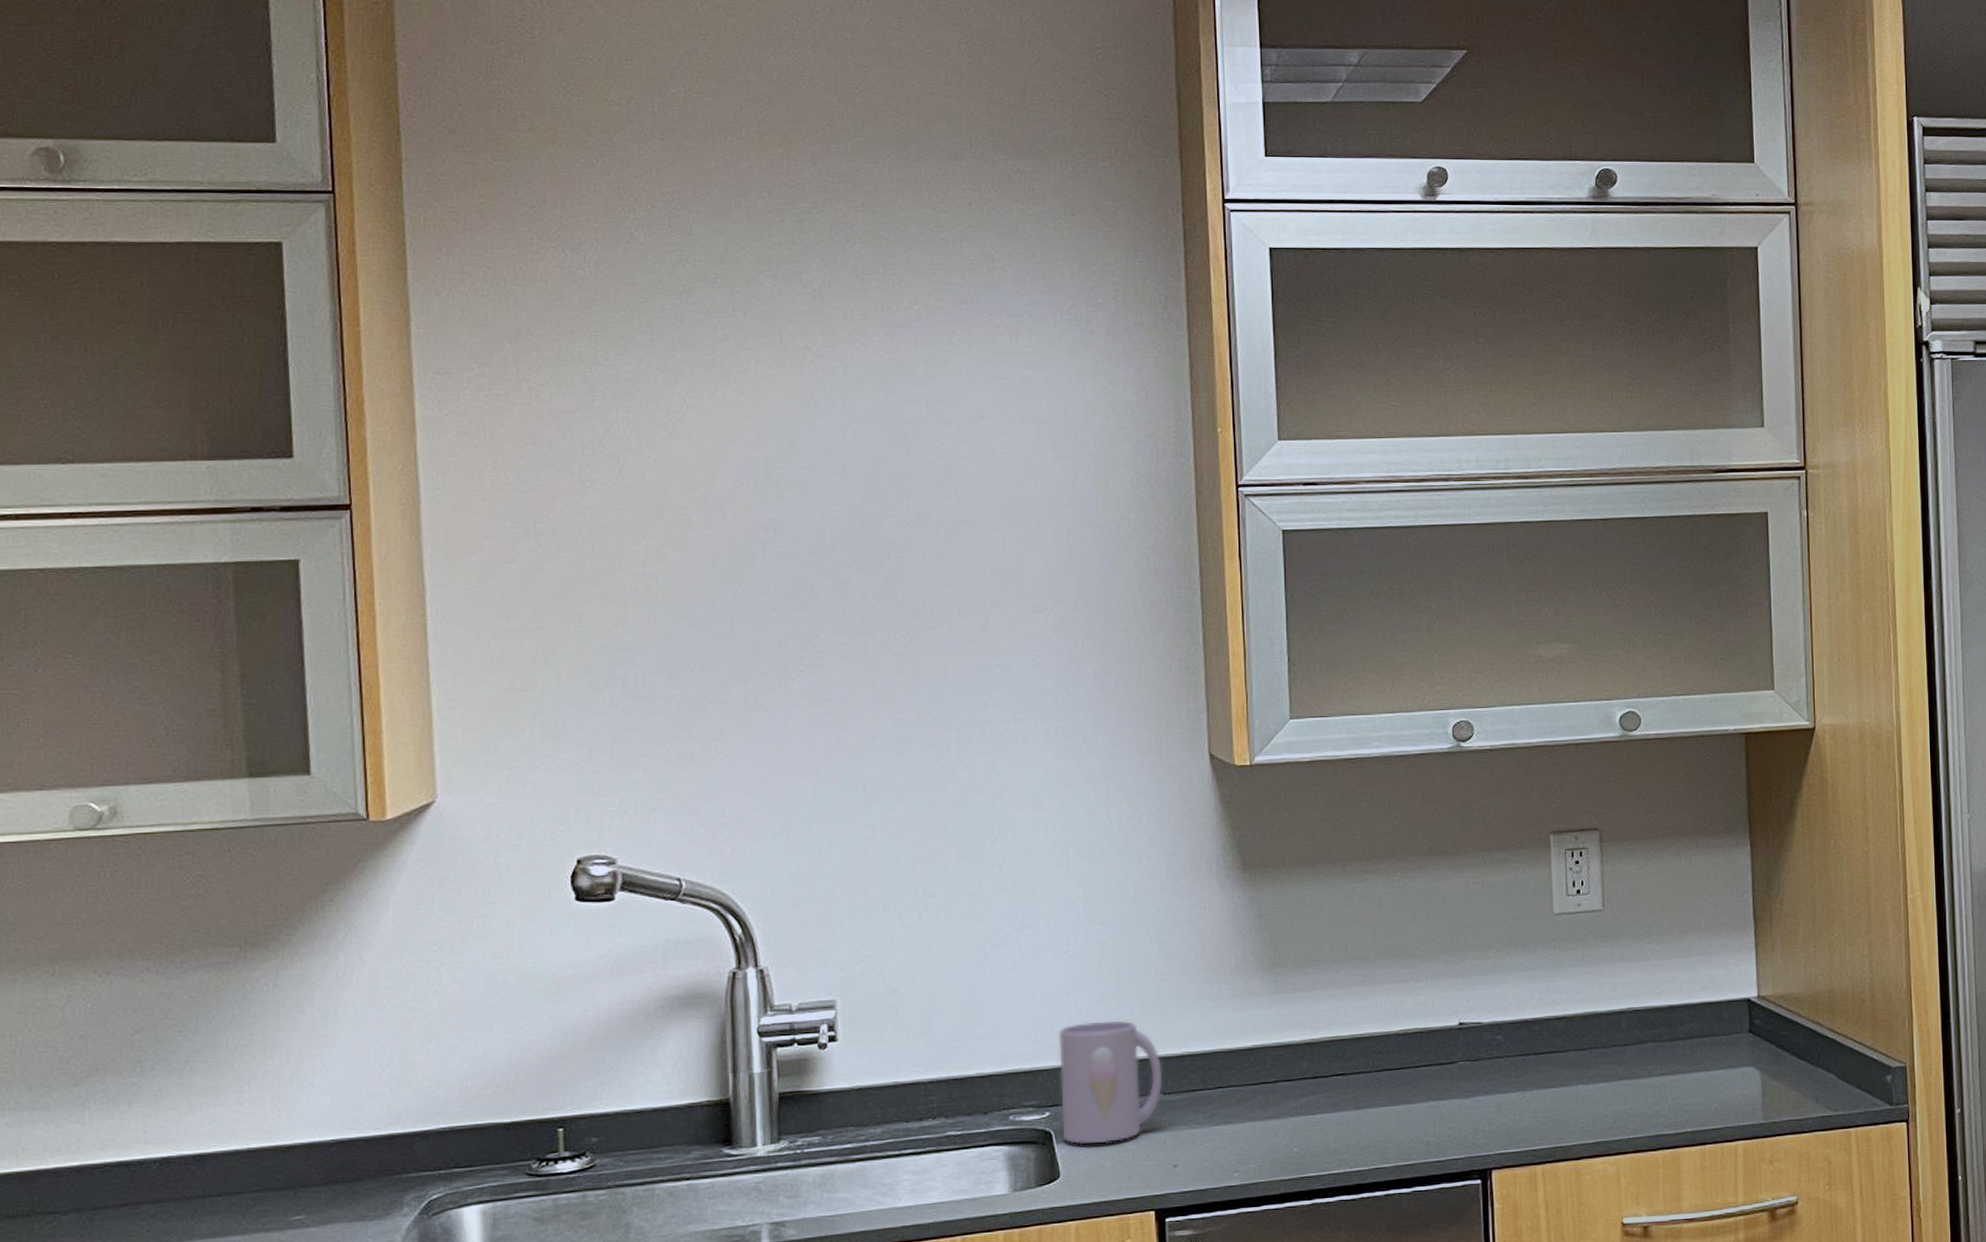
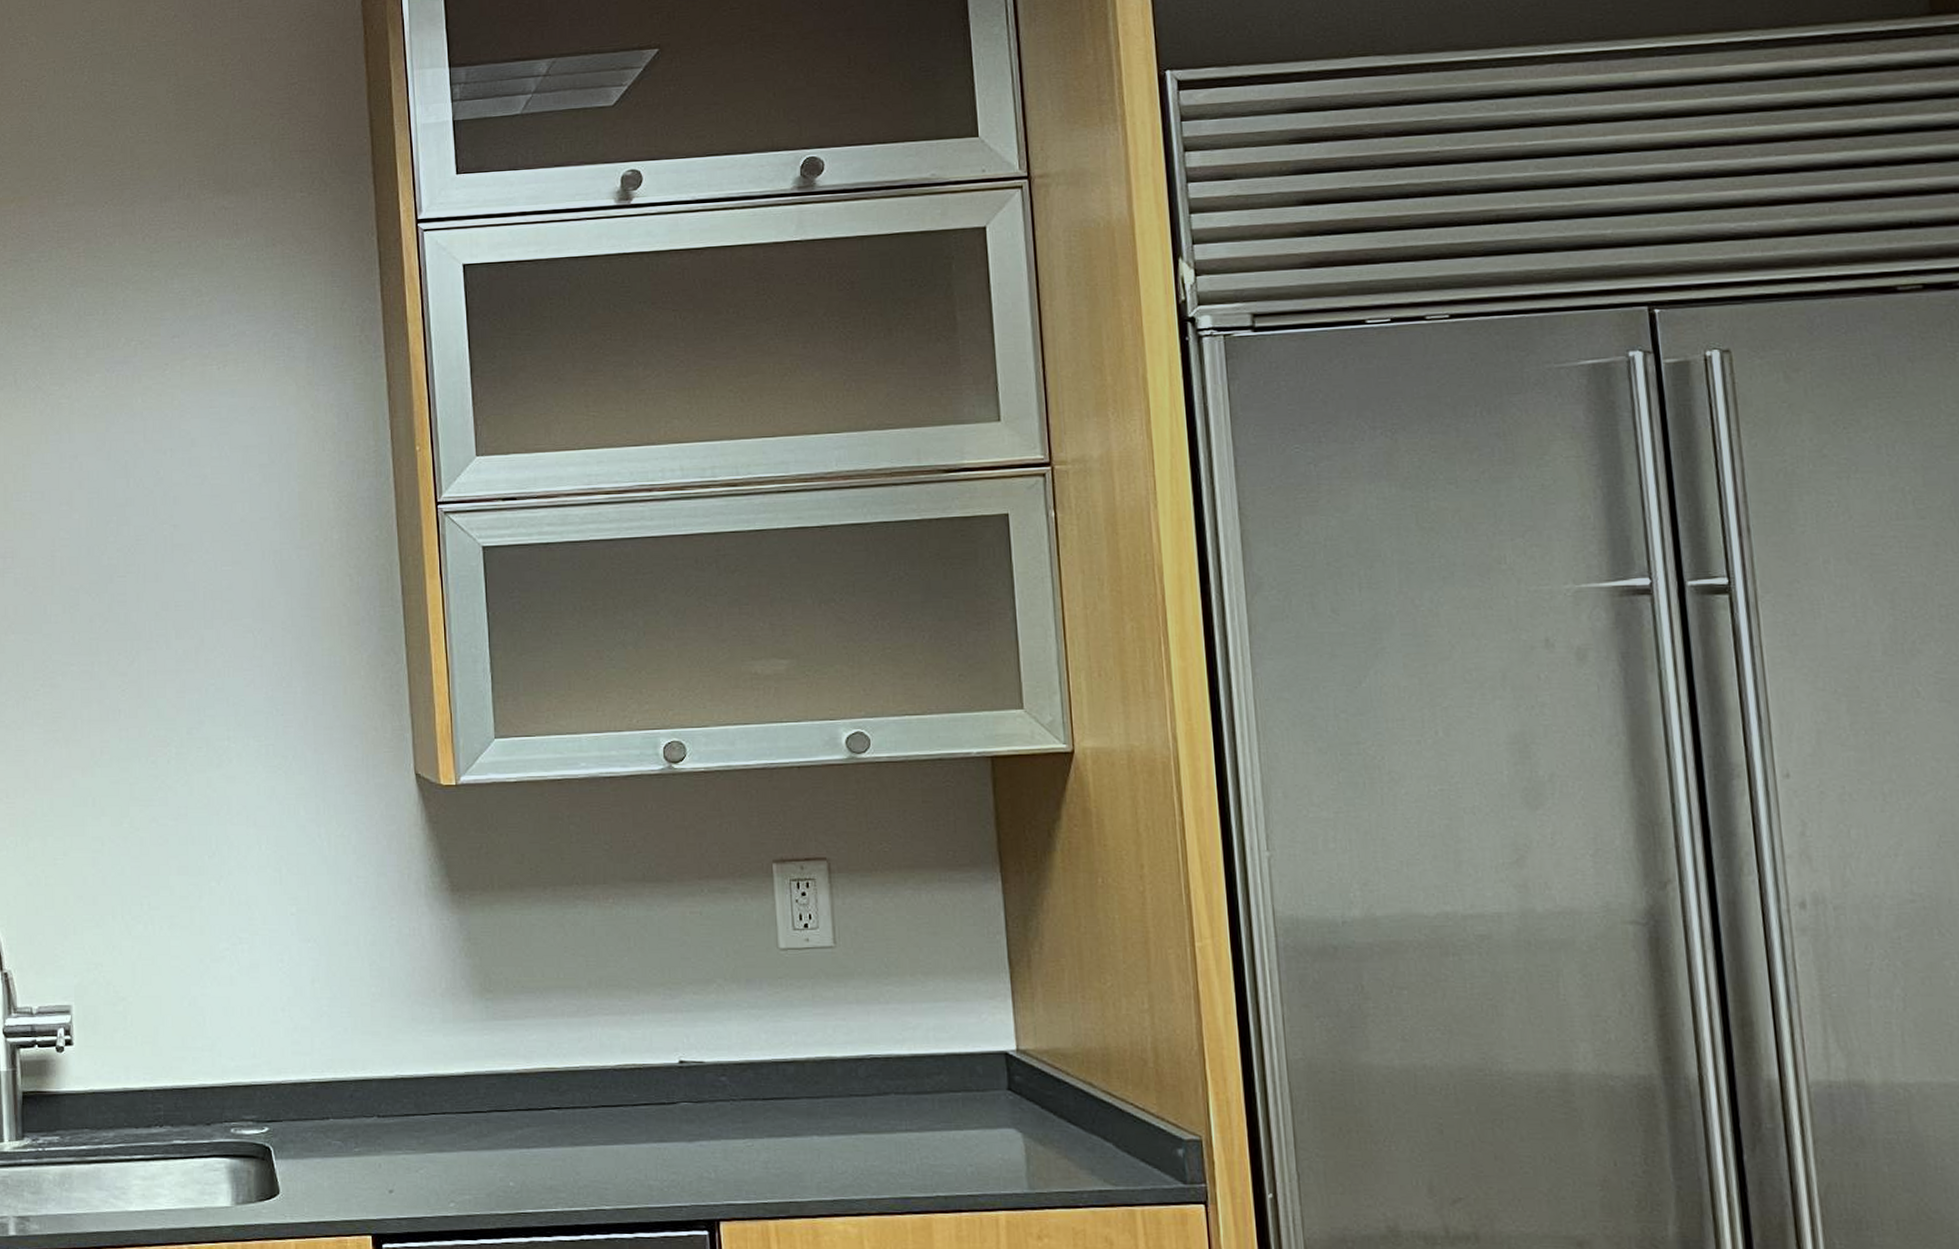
mug: present [1058,1020,1163,1145] -> none [275,1039,377,1163]

